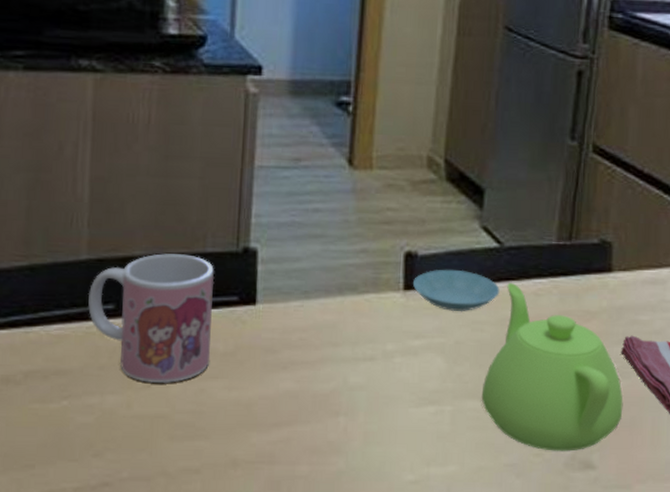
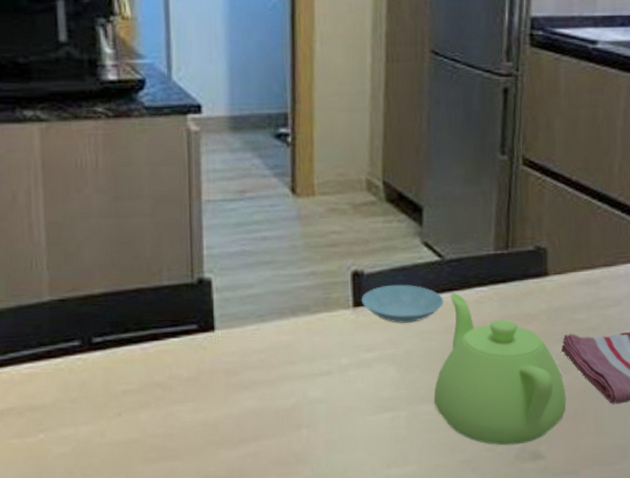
mug: present [88,253,215,384] -> none [53,289,176,412]

